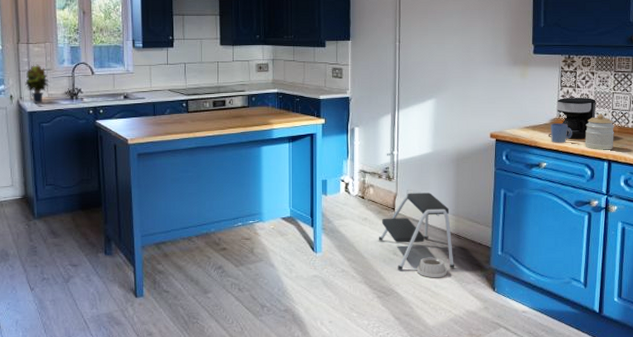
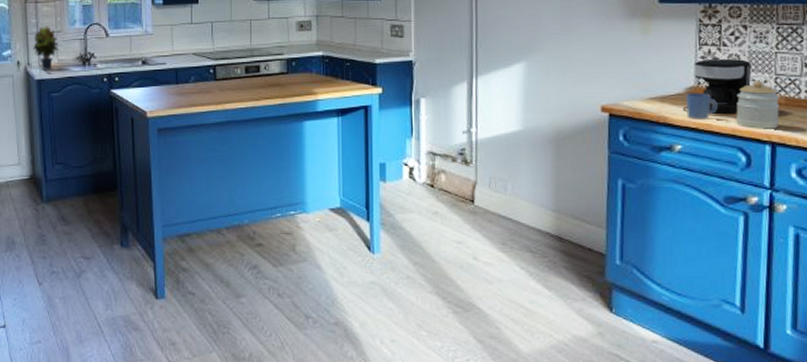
step stool: present [378,193,455,270] -> none [453,181,557,280]
pet bowl: present [416,257,447,278] -> none [504,264,546,292]

